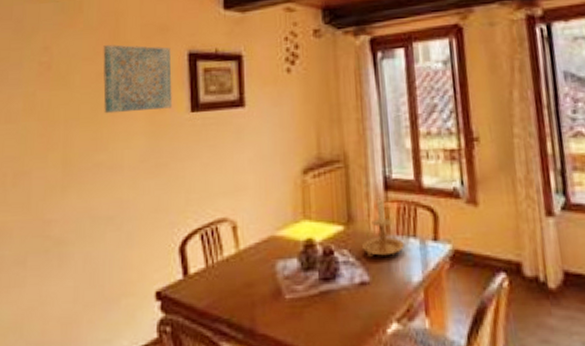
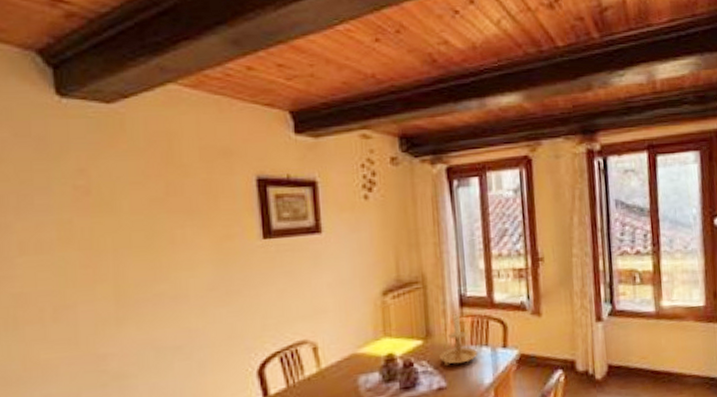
wall art: present [103,45,172,114] -> none [155,168,241,242]

